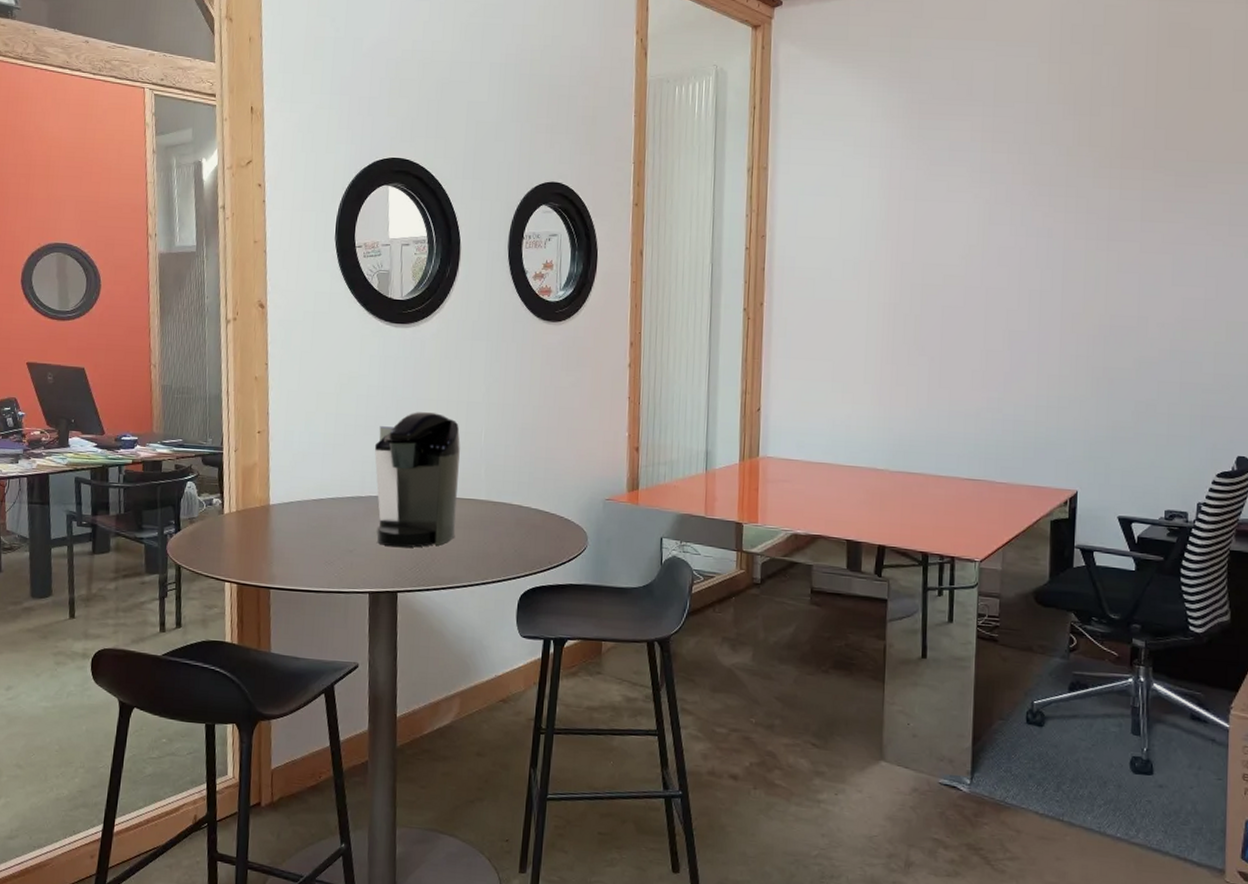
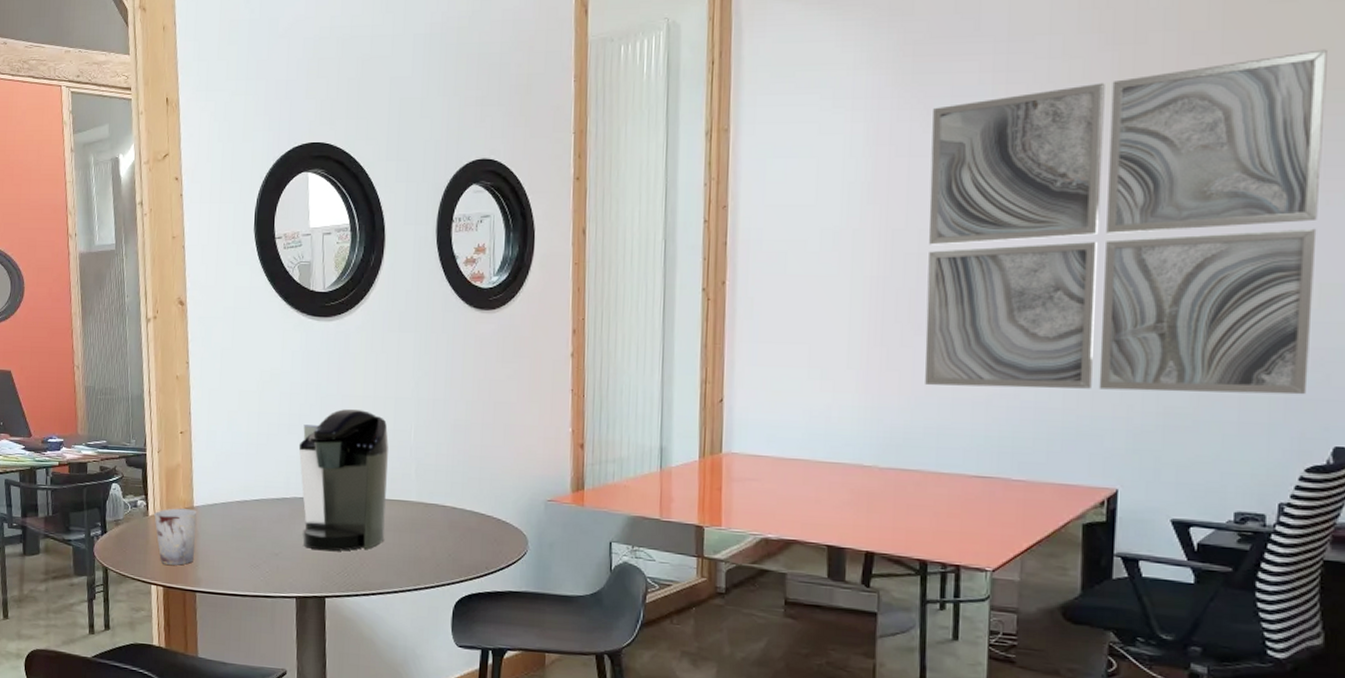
cup: none [229,506,273,563] -> present [154,508,197,565]
wall art: none [927,130,1231,413] -> present [925,49,1327,395]

